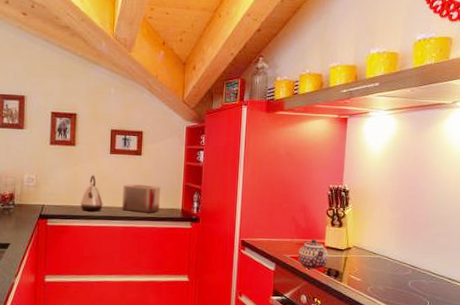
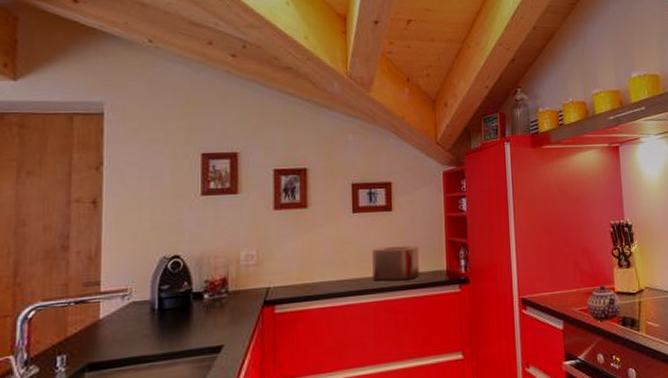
kettle: present [80,175,104,212] -> none [317,241,348,289]

